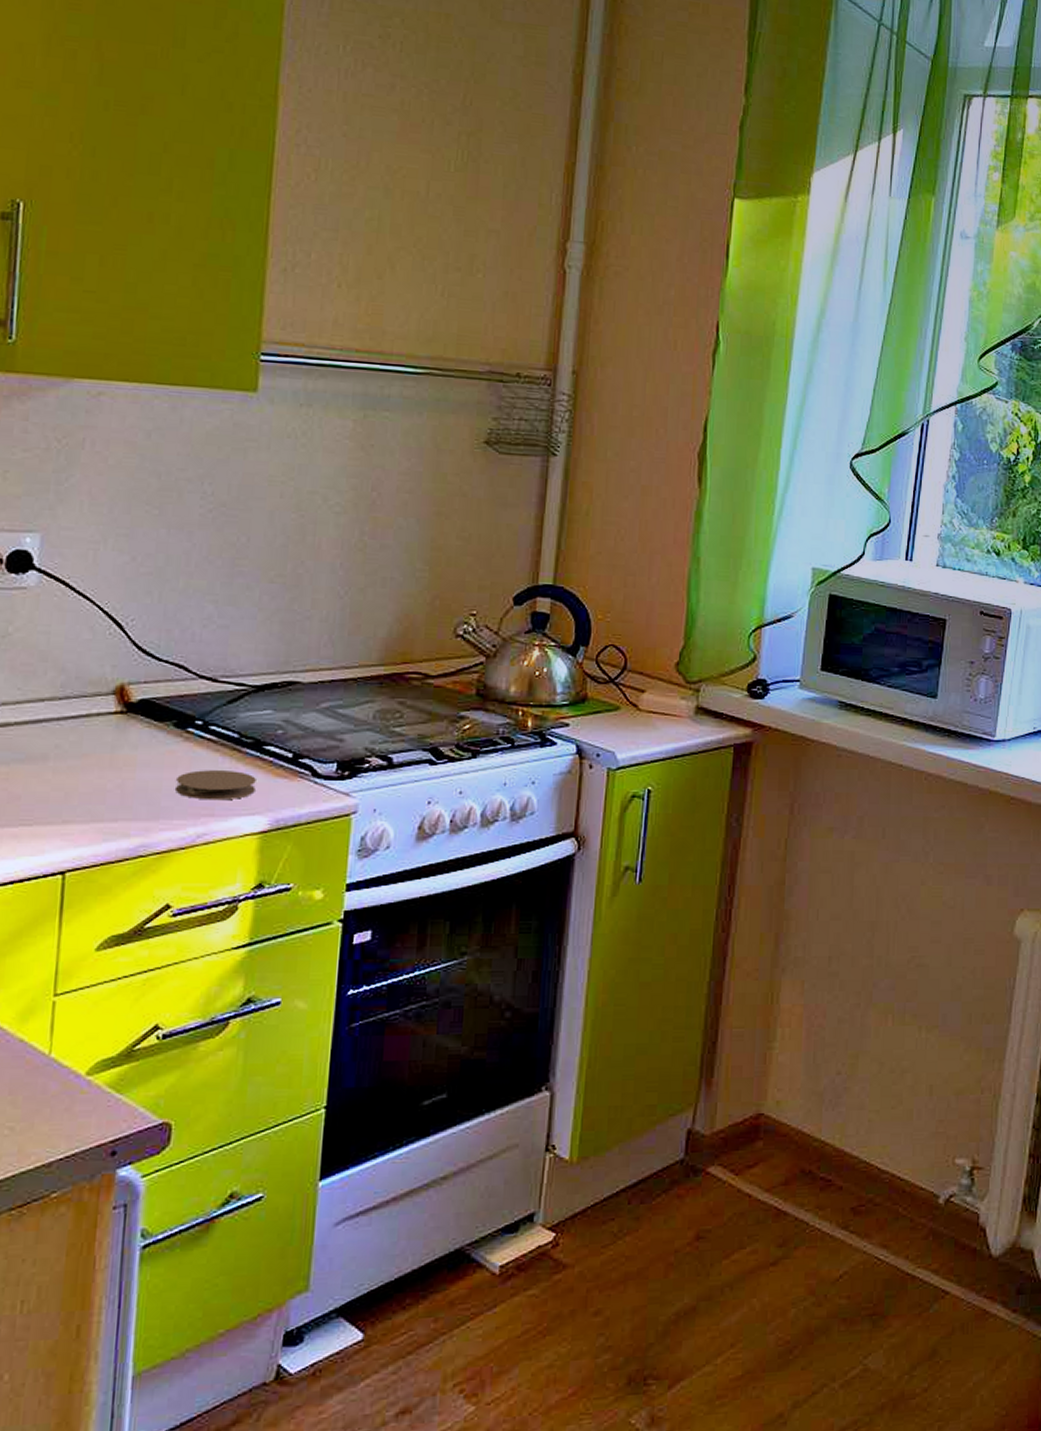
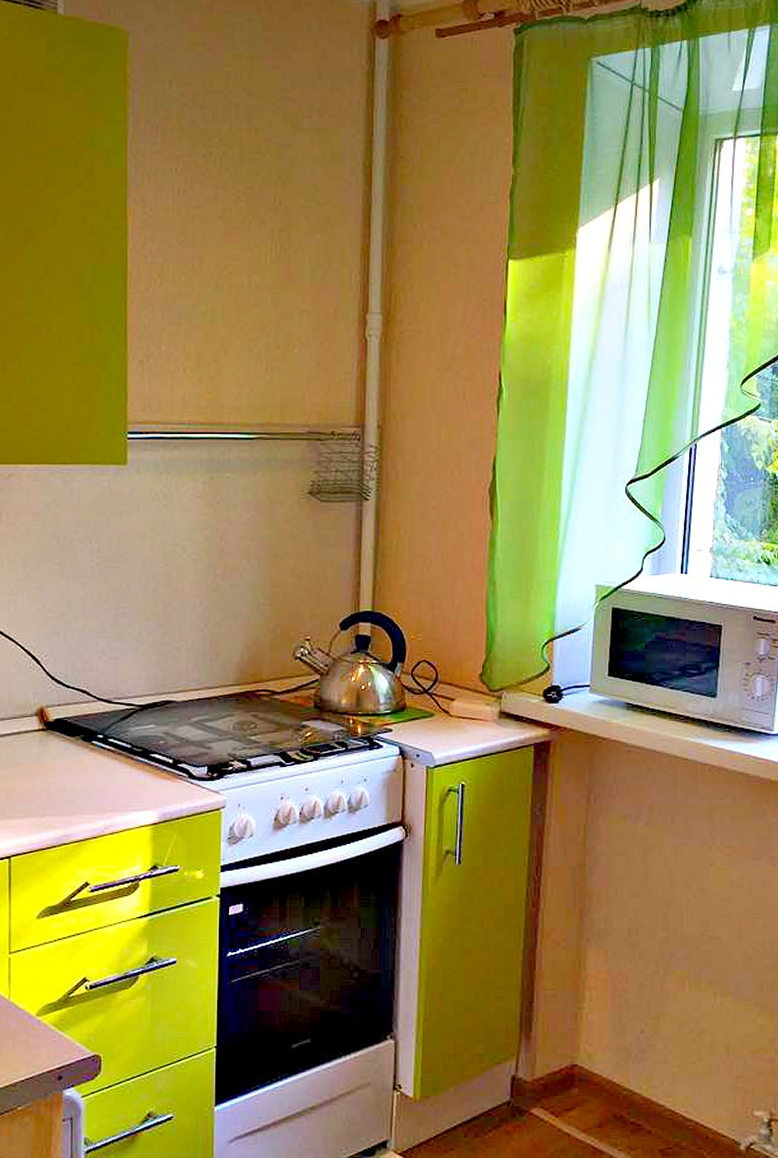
coaster: present [176,770,256,801] -> none [87,775,146,799]

